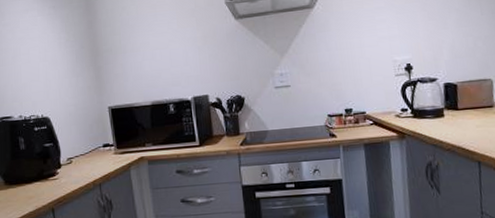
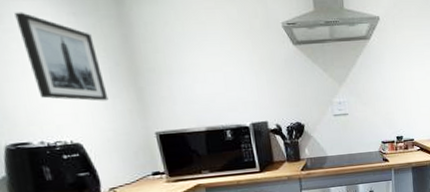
wall art: none [13,9,73,80] -> present [14,12,109,101]

